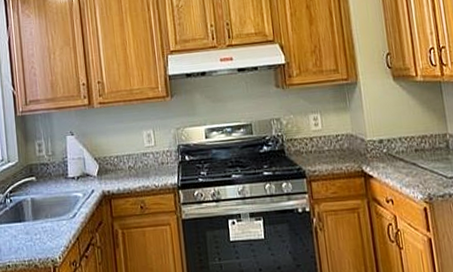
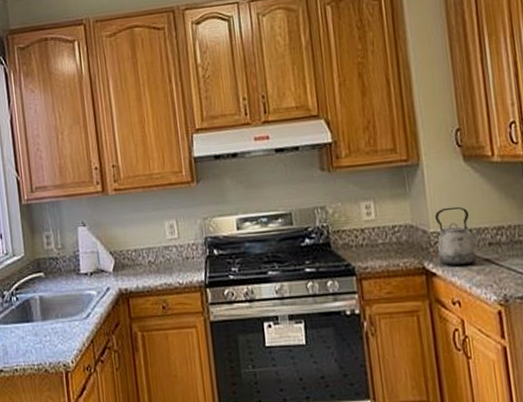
kettle: none [370,118,410,170] -> present [434,206,483,267]

